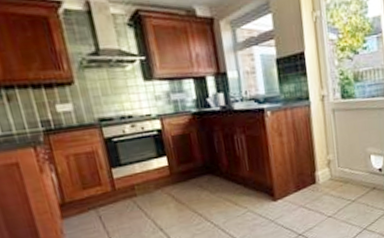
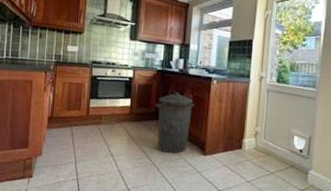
trash can: none [200,134,252,210] -> present [155,91,194,154]

